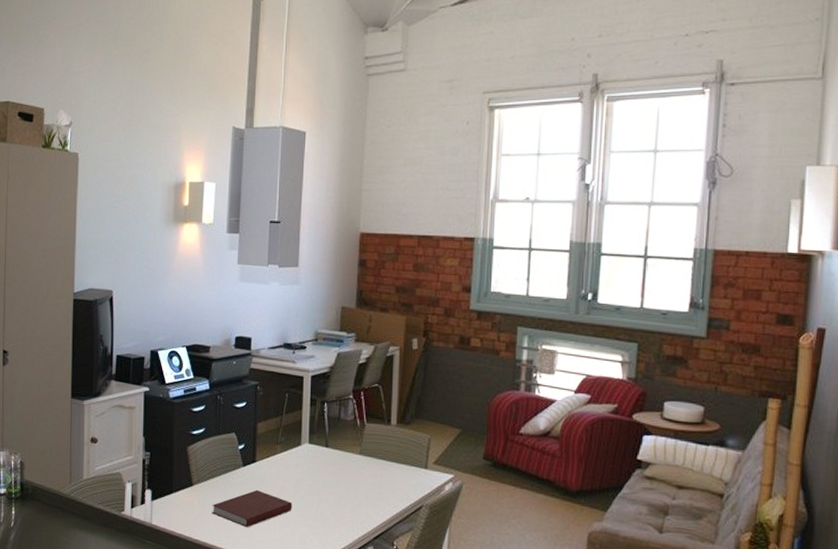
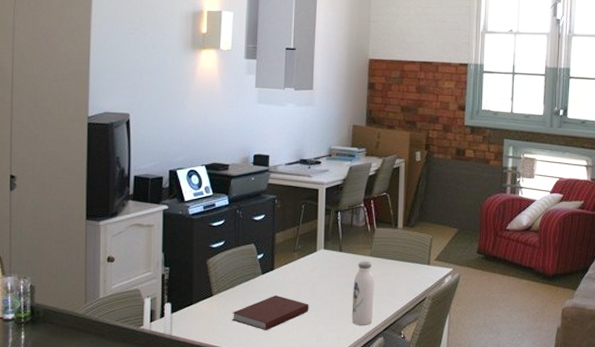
water bottle: none [338,459,364,532] -> present [351,261,374,325]

